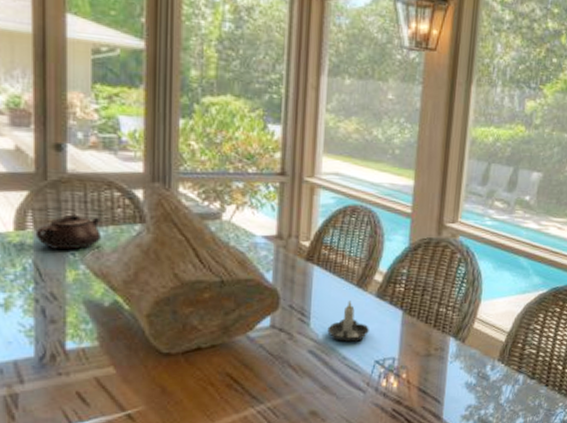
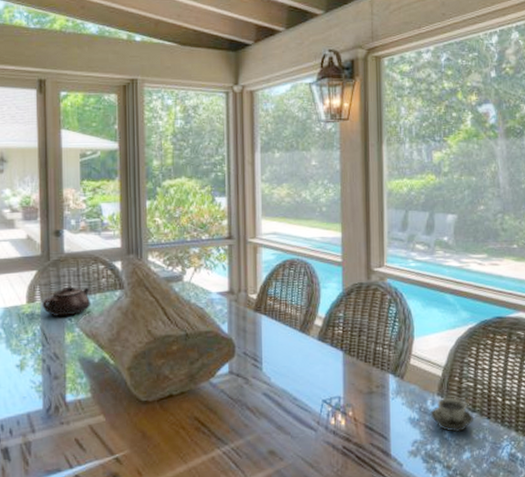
candle: present [327,301,369,342] -> none [278,345,315,383]
cup: none [488,363,533,398] -> present [430,397,474,432]

